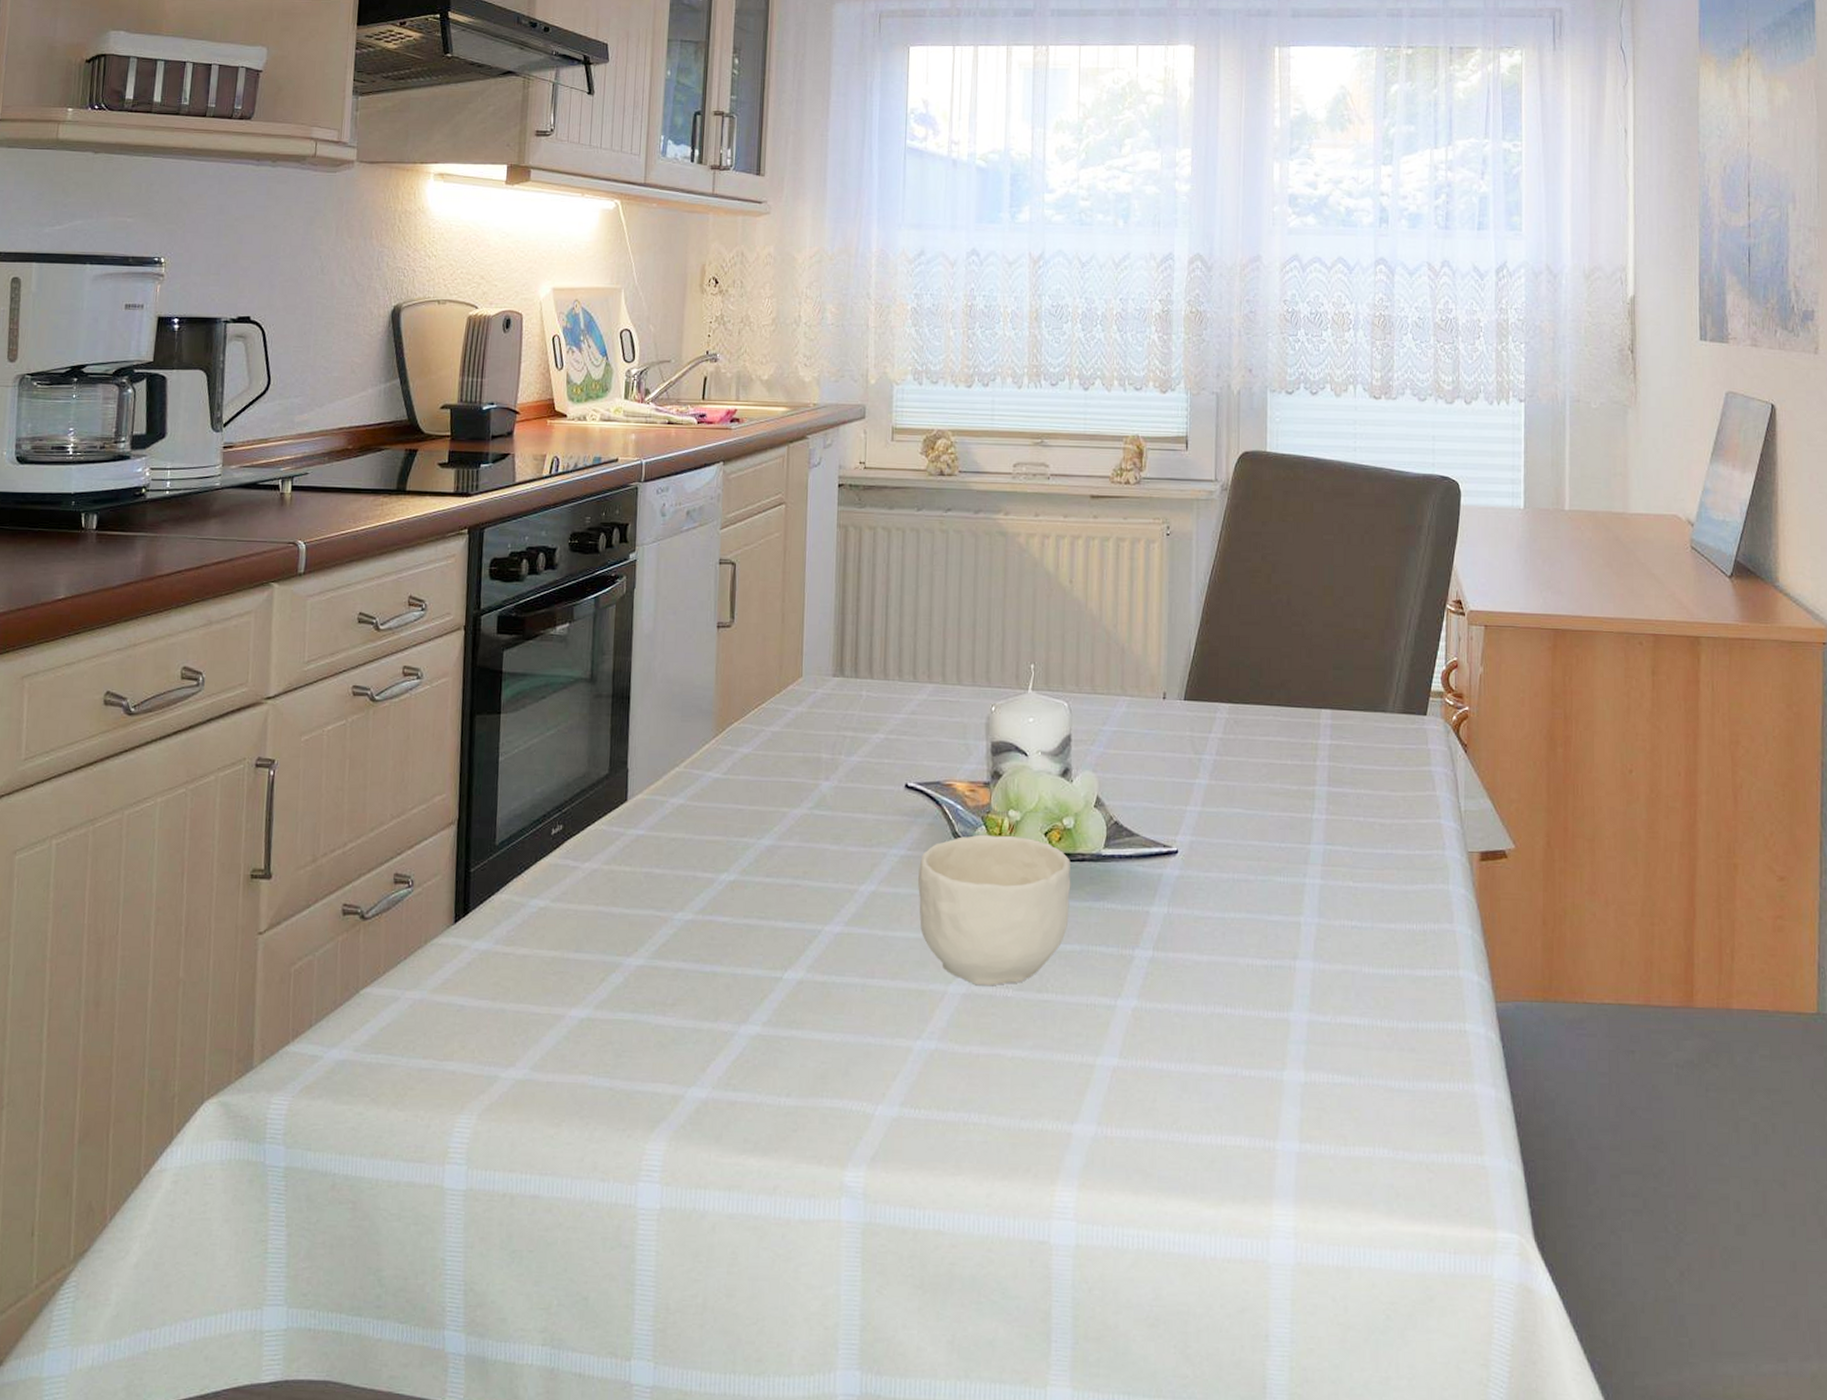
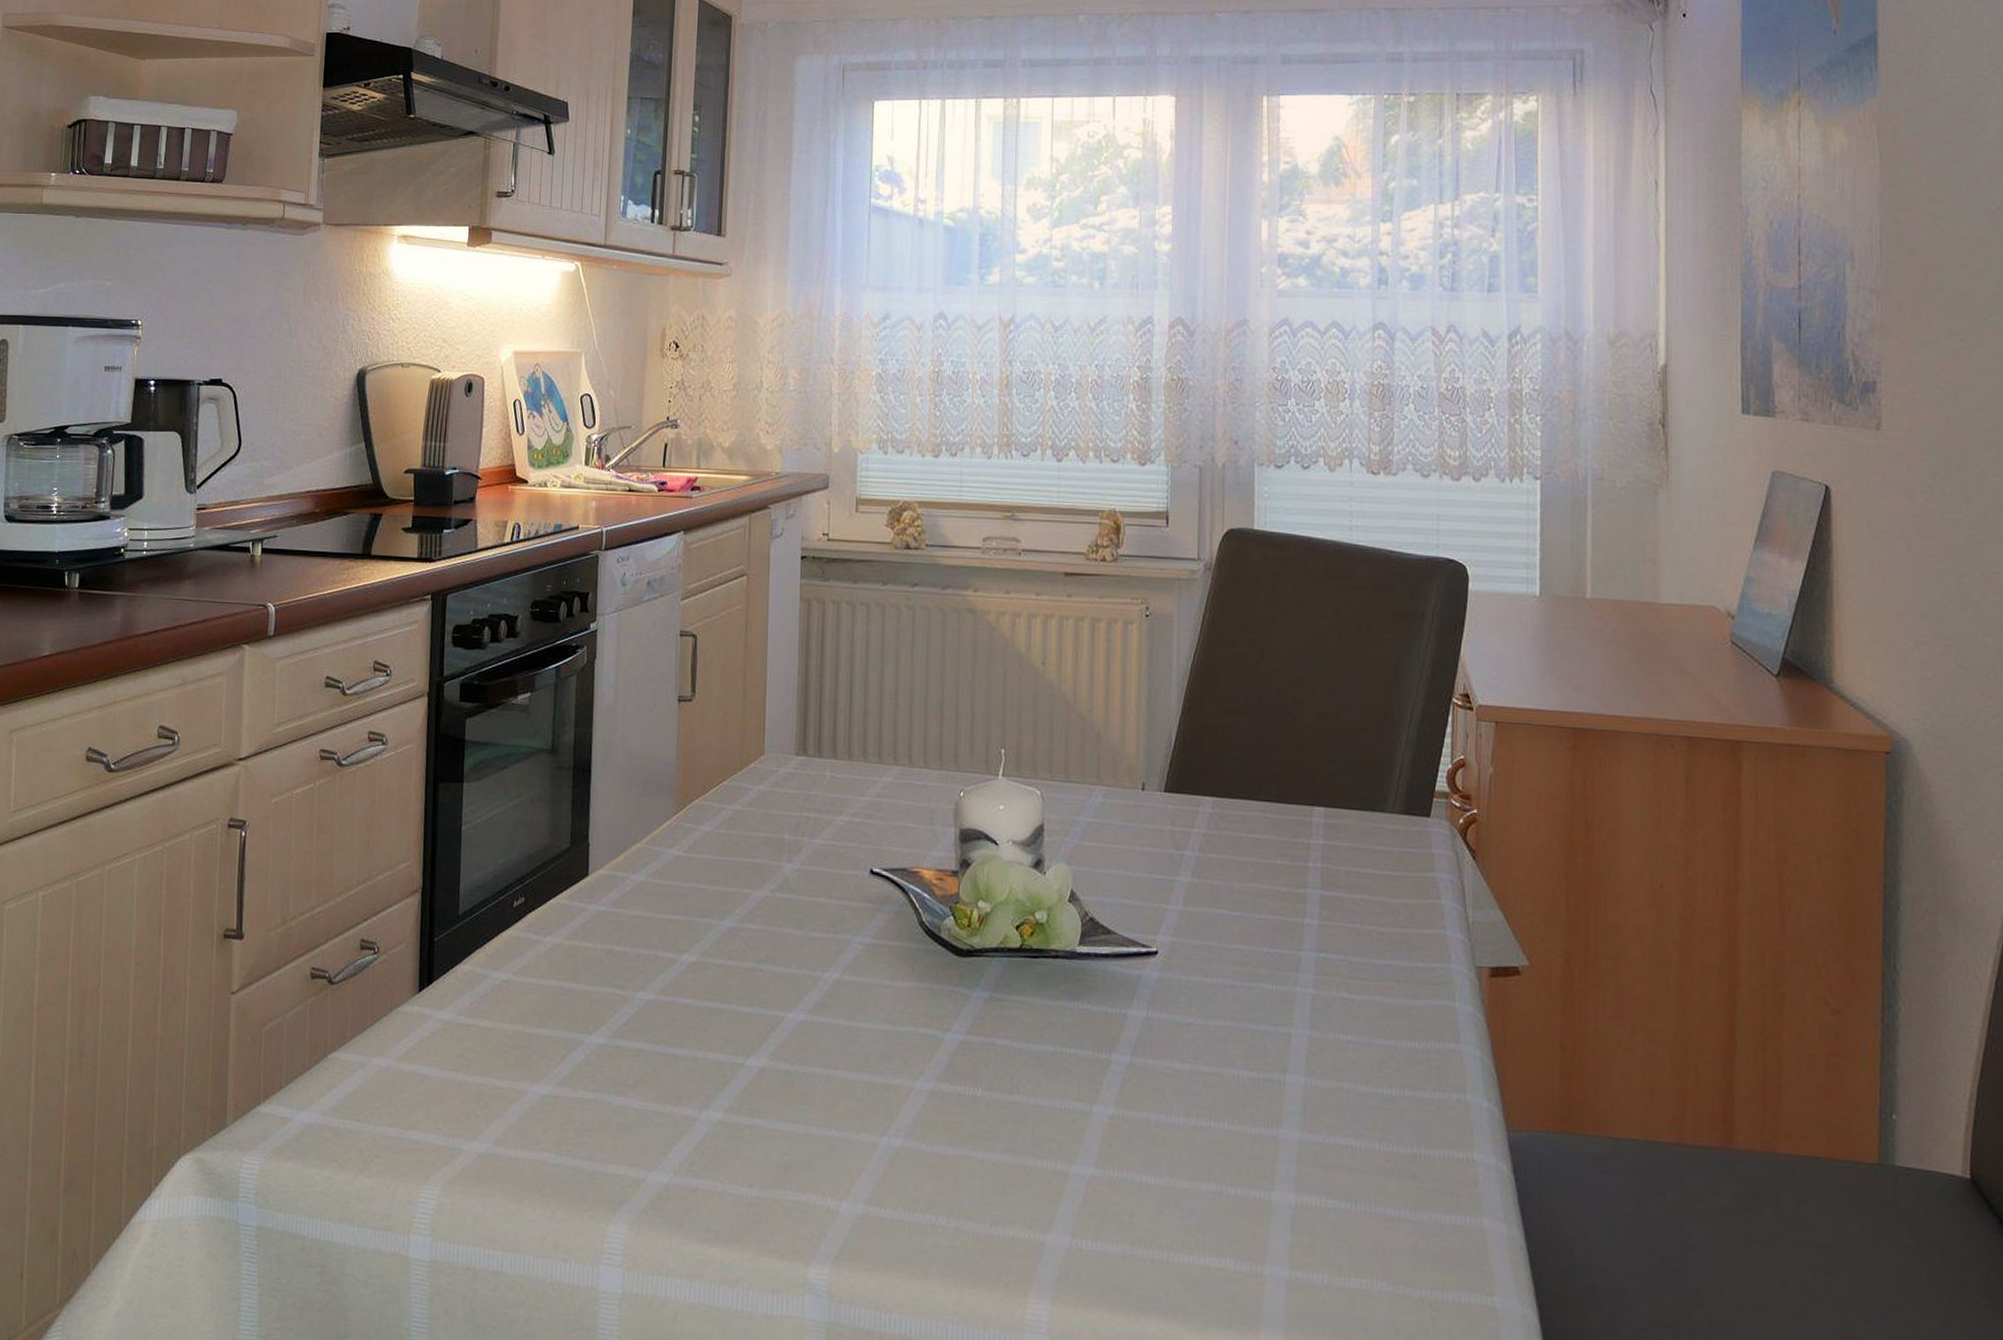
mug: present [918,834,1071,986] -> none [883,925,1044,1085]

